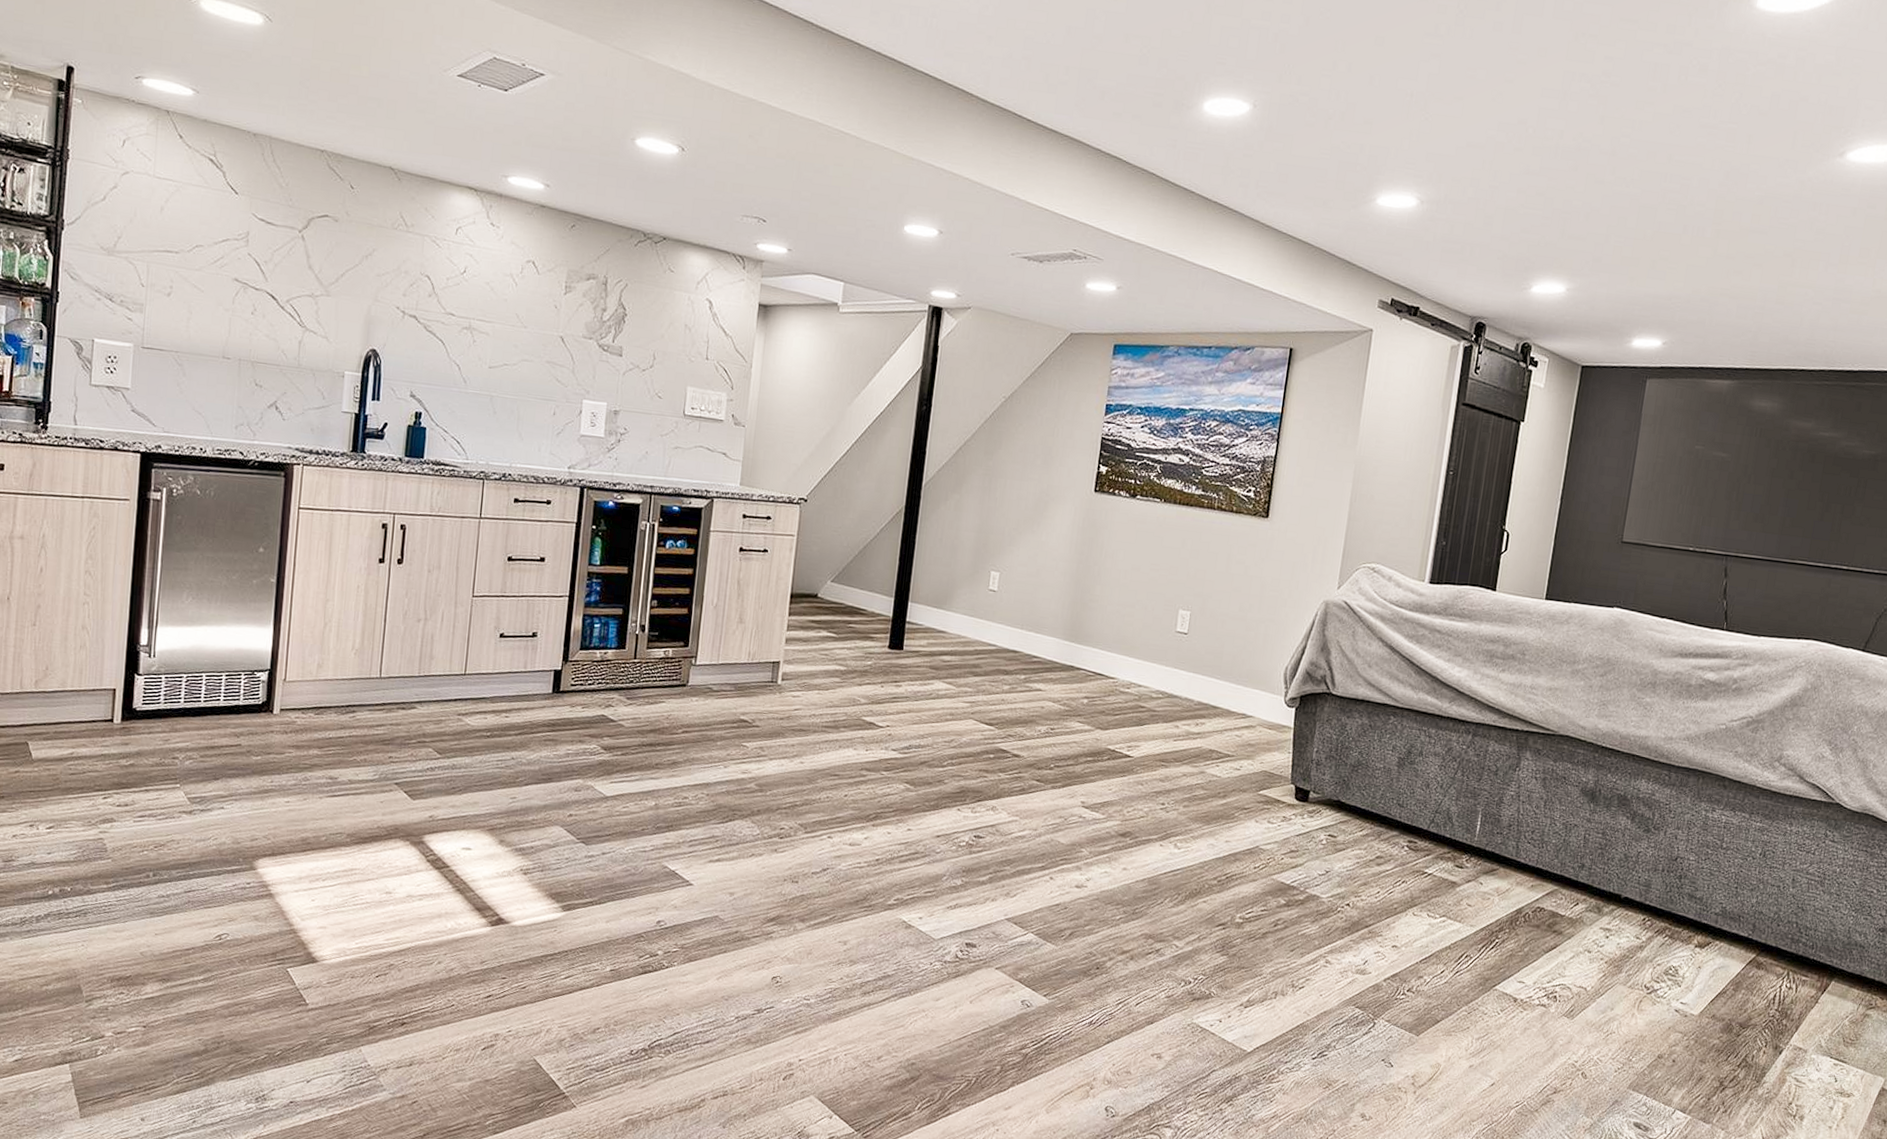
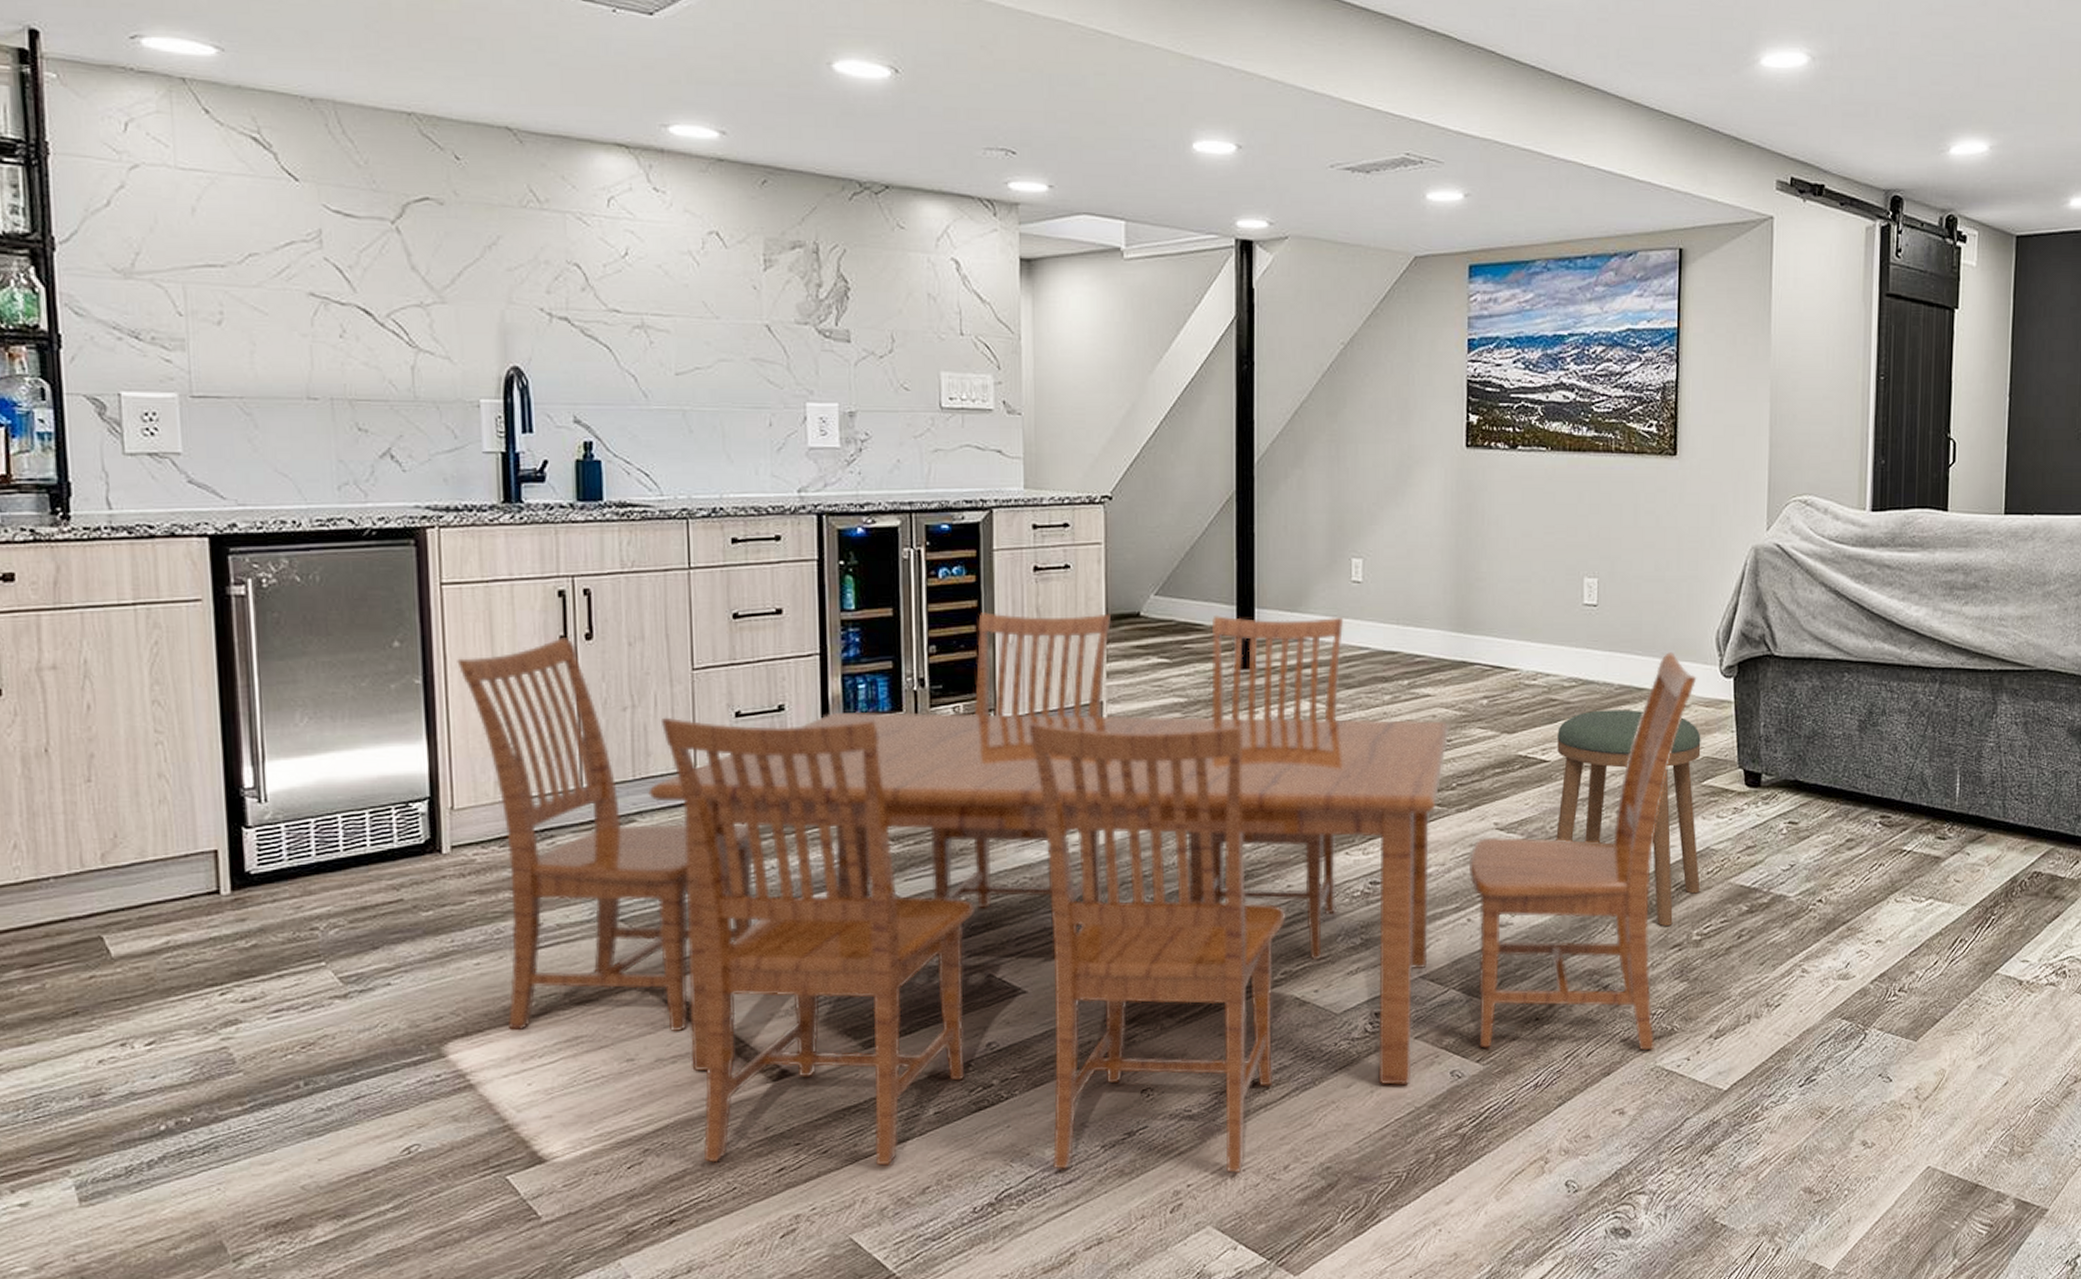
dining set: none [302,559,1265,1056] -> present [457,612,1697,1173]
stool: none [1131,720,1262,907] -> present [1556,710,1701,926]

